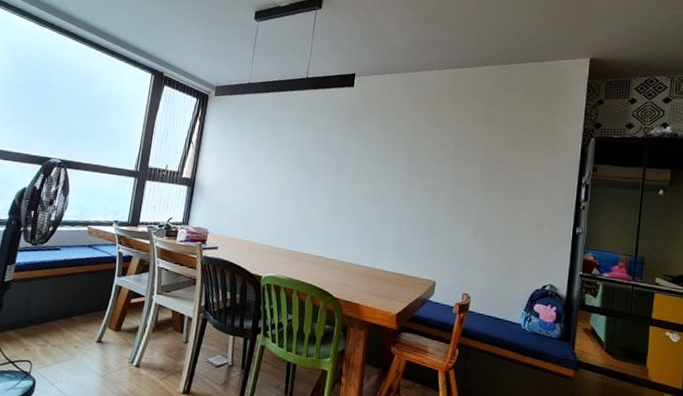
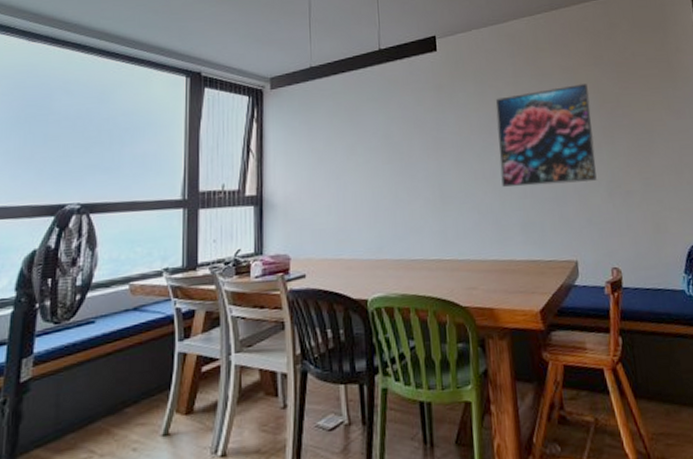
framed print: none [386,135,476,220] -> present [495,84,597,187]

